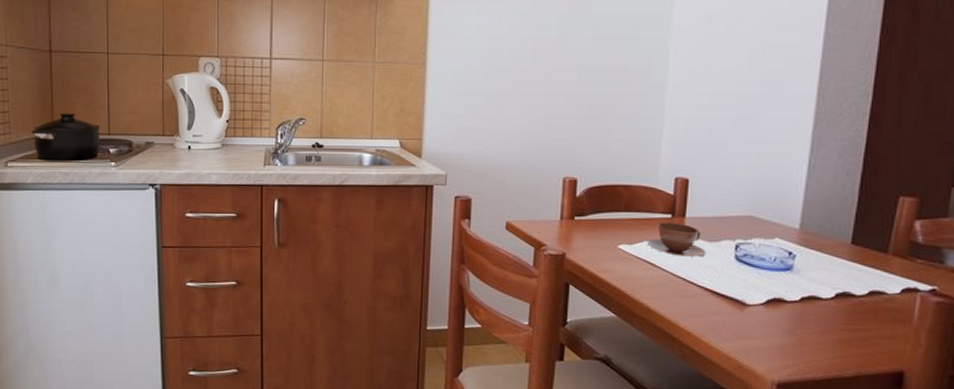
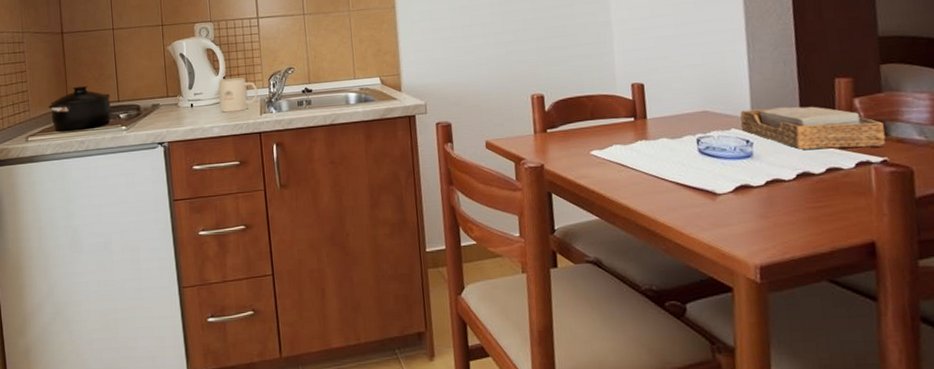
mug: none [220,122,263,160] -> present [218,77,258,113]
teacup: present [647,222,706,257] -> none [616,124,671,156]
napkin holder: none [786,220,941,274] -> present [740,106,886,150]

